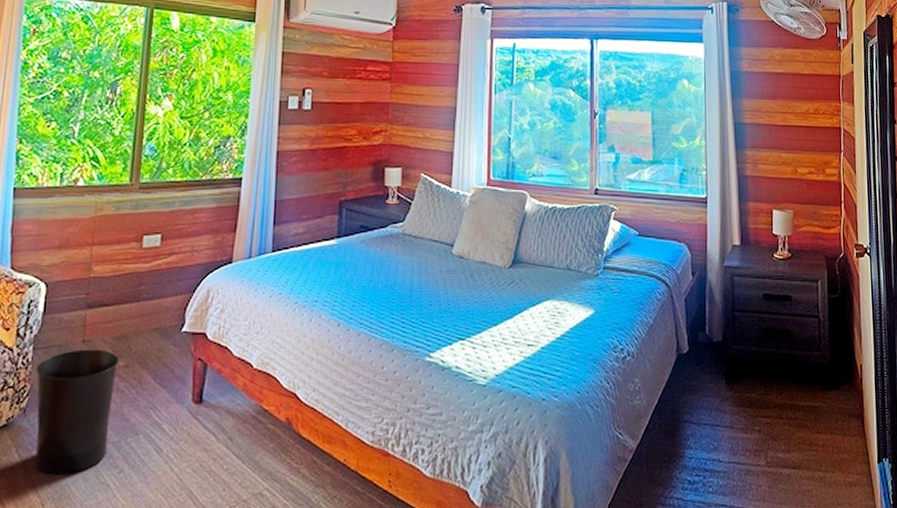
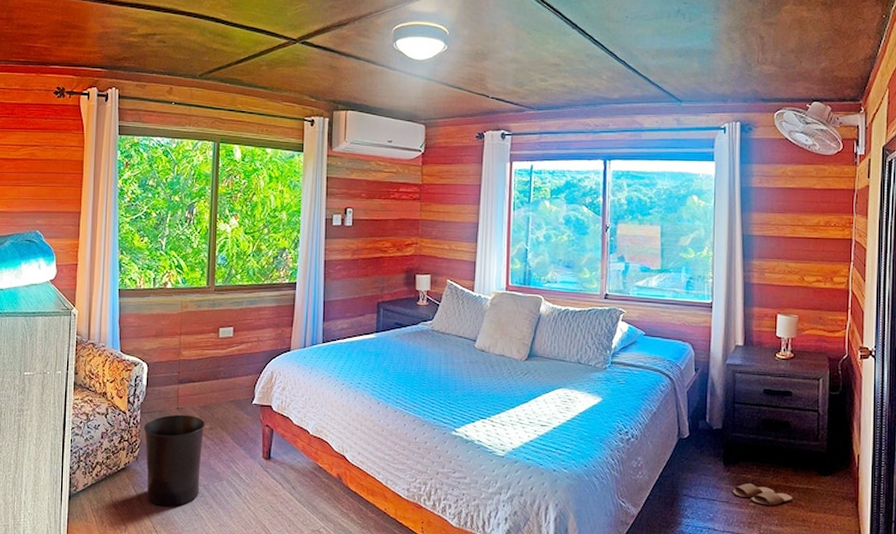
slipper: none [736,404,799,429] -> present [732,483,793,506]

